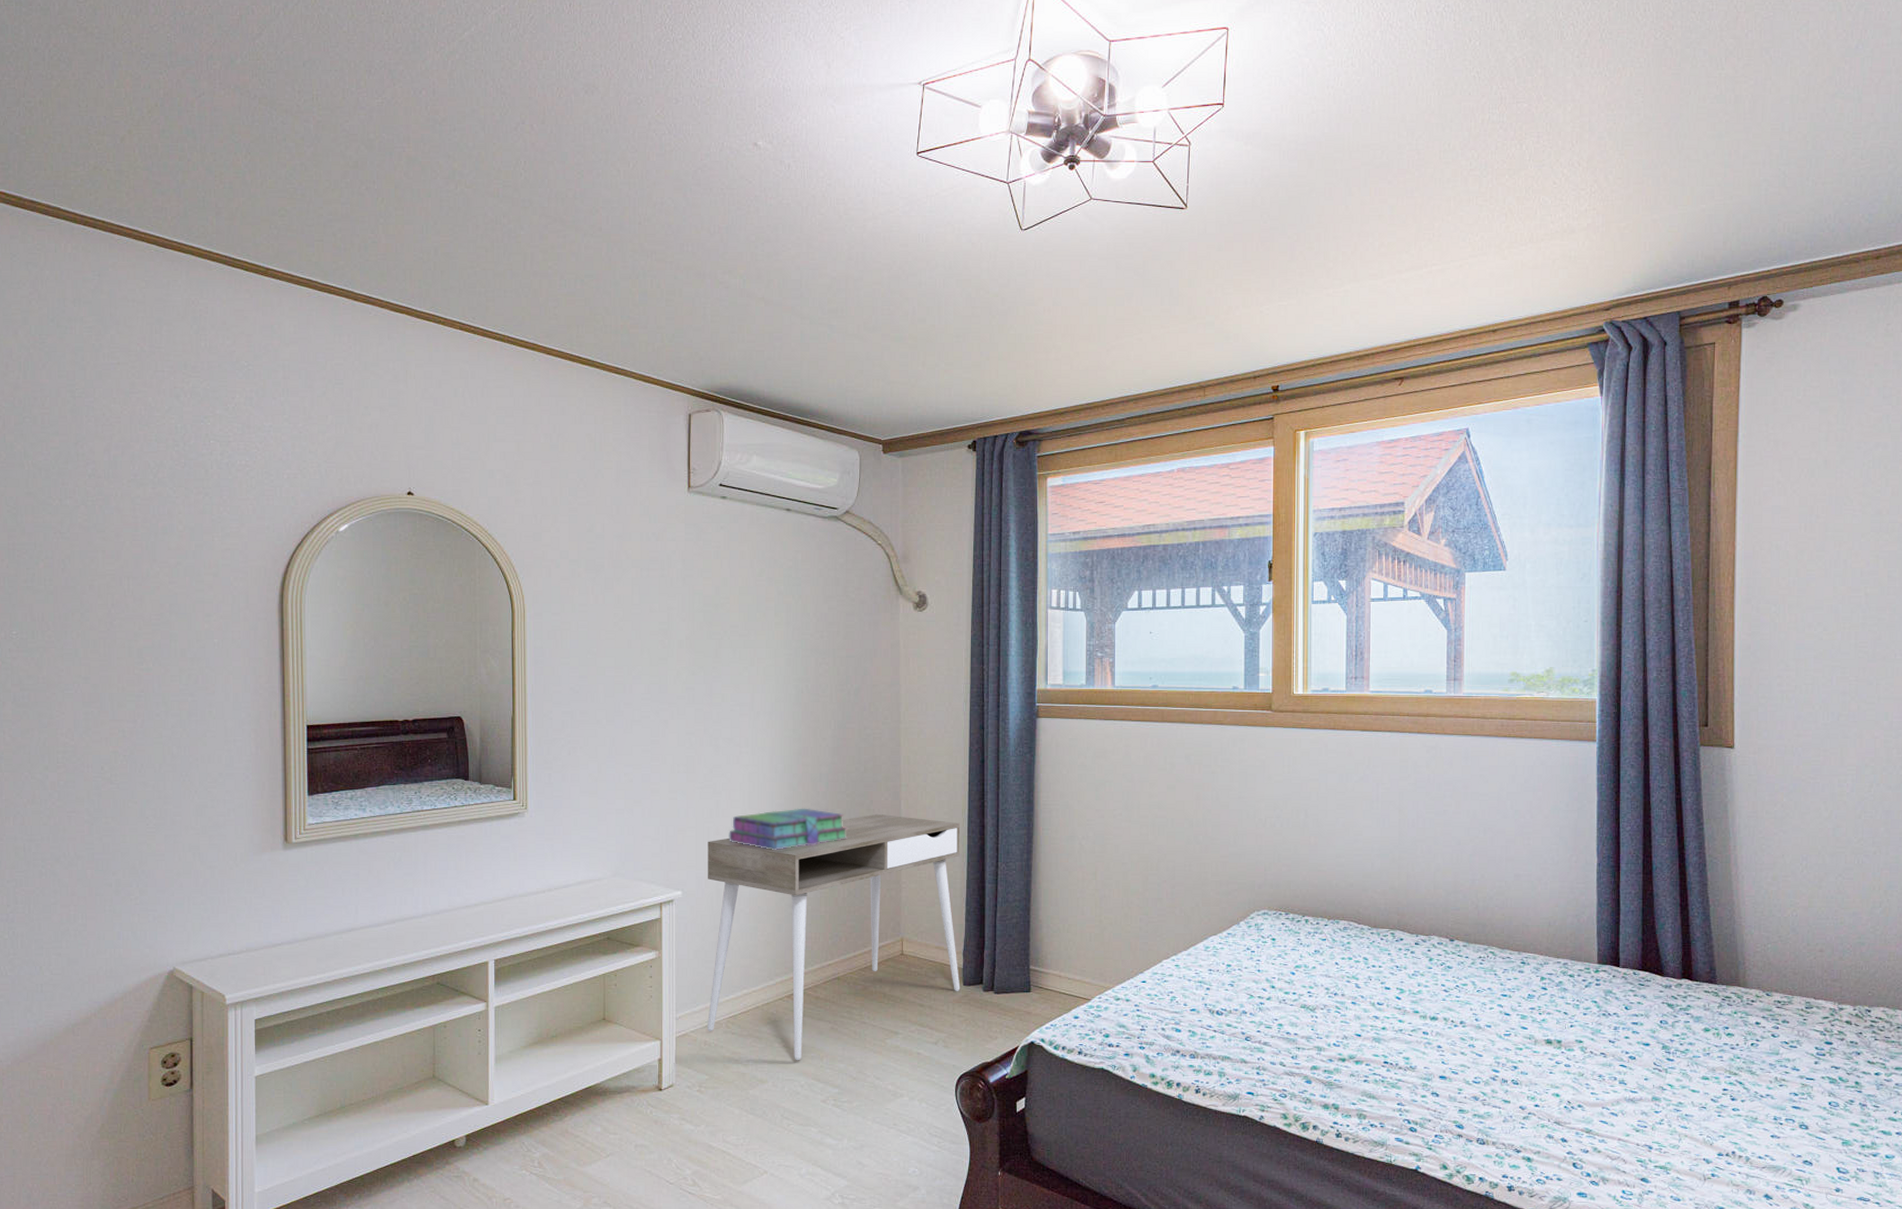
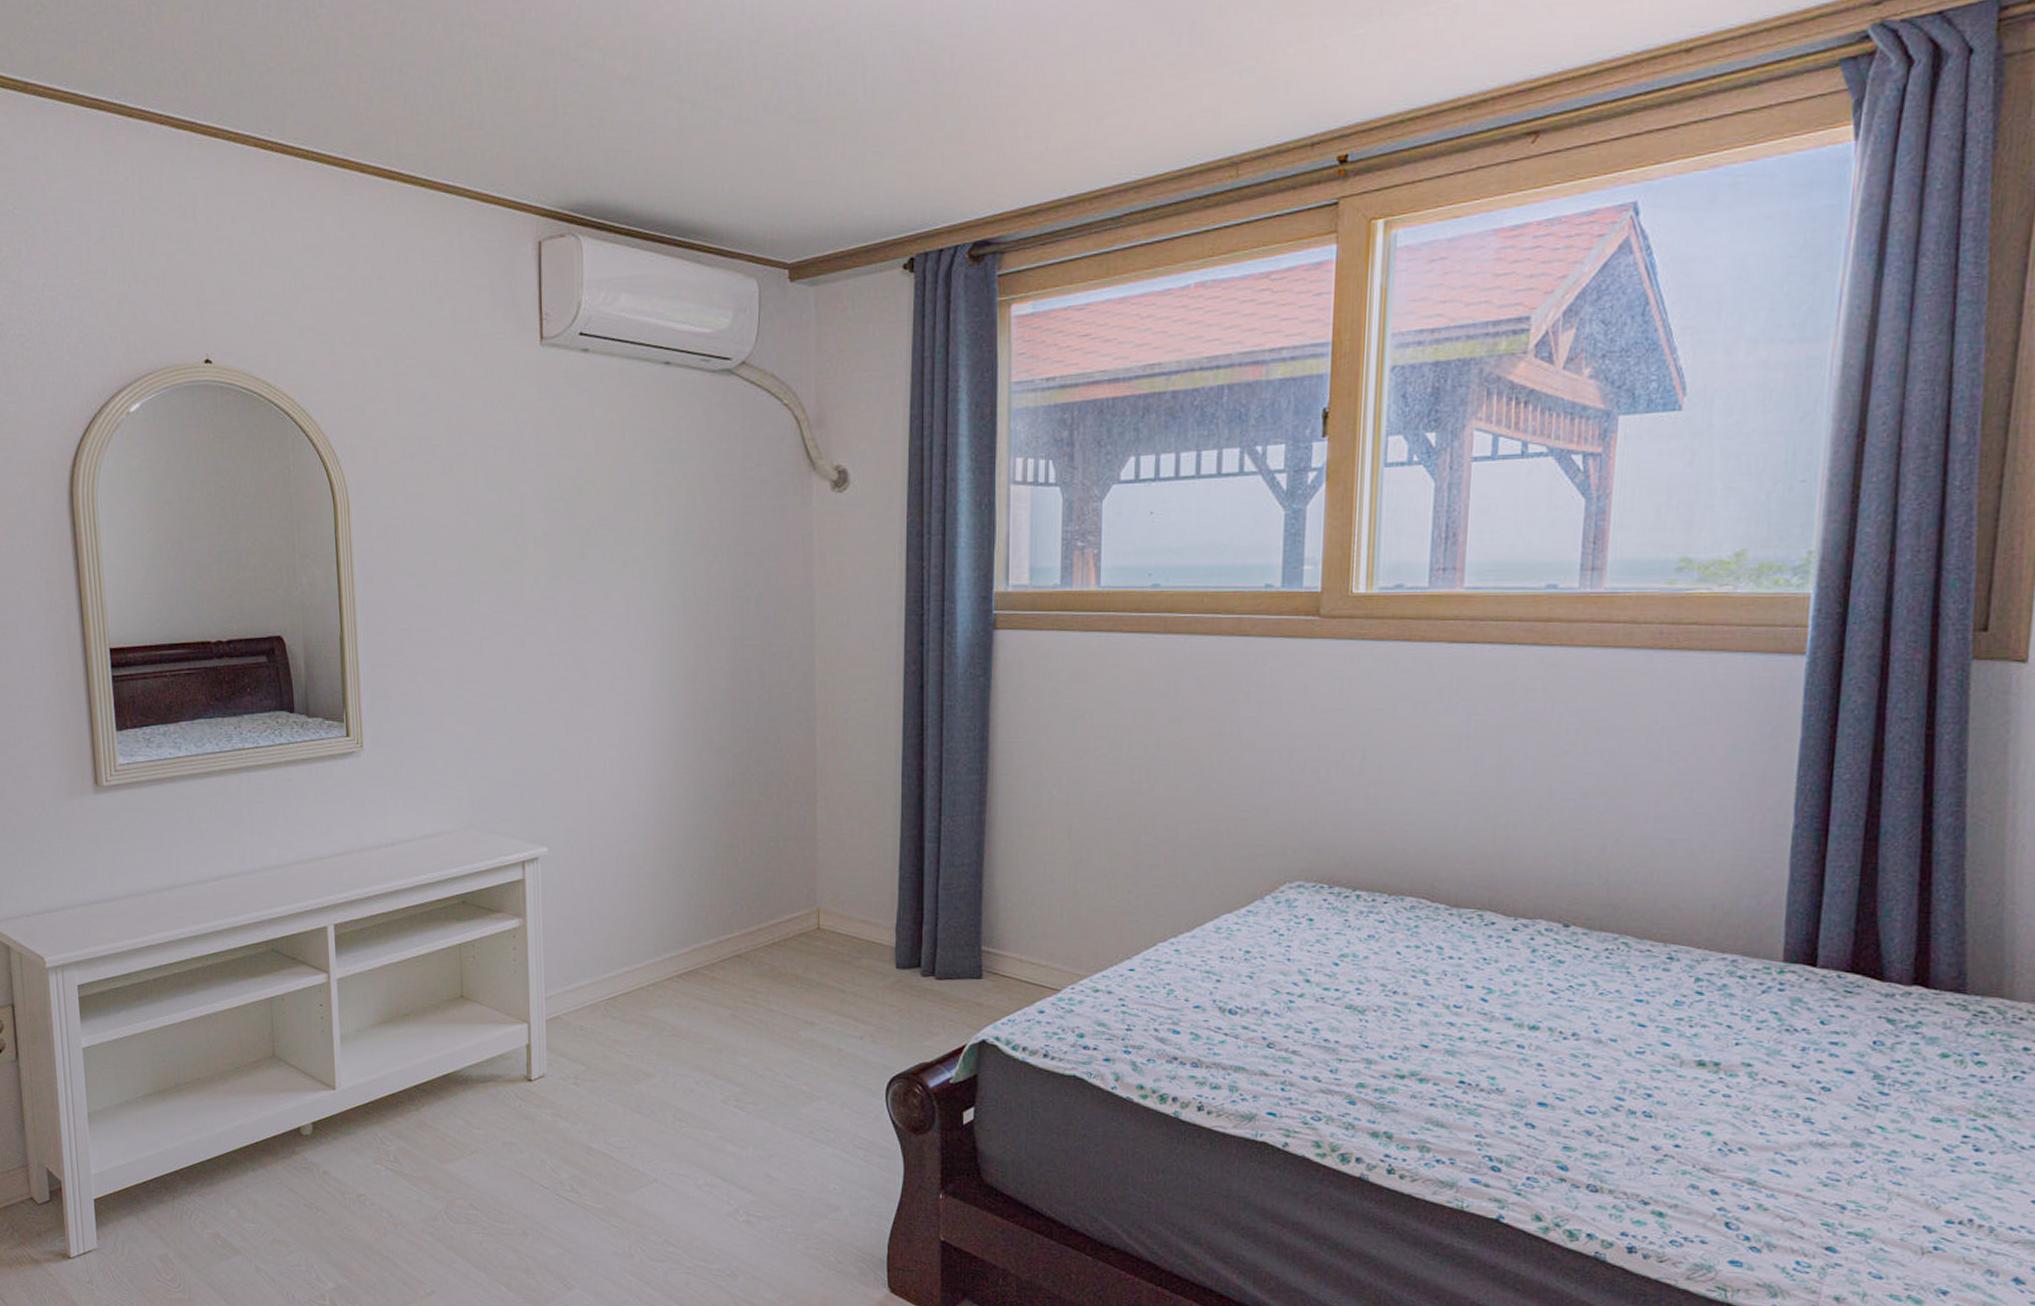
desk: present [706,813,961,1061] -> none [577,753,892,1053]
stack of books: present [729,808,847,850] -> none [602,746,749,798]

